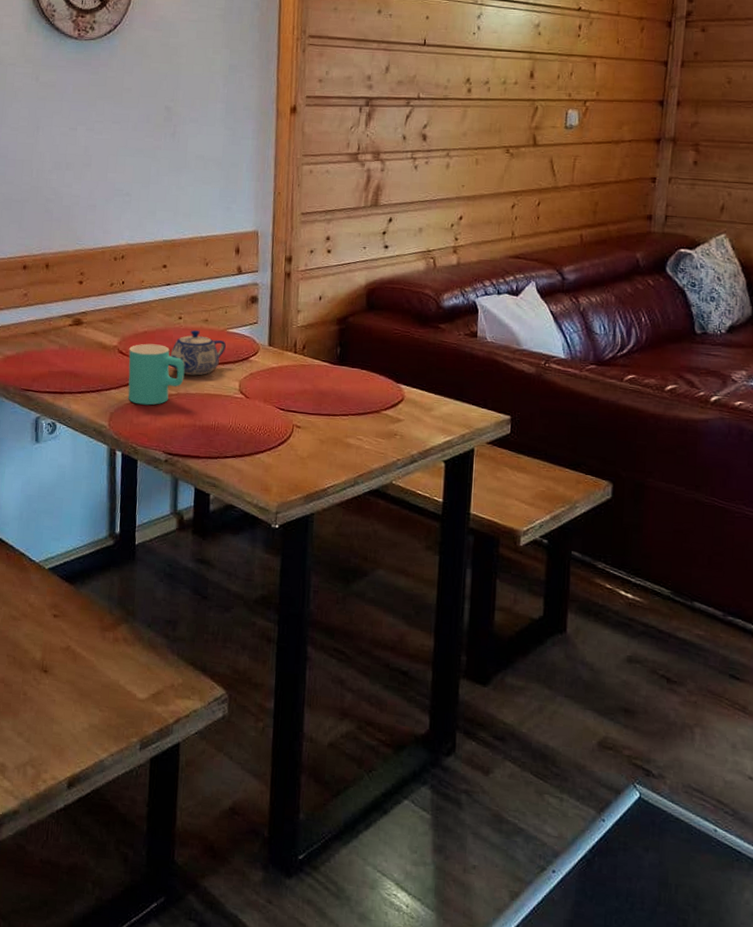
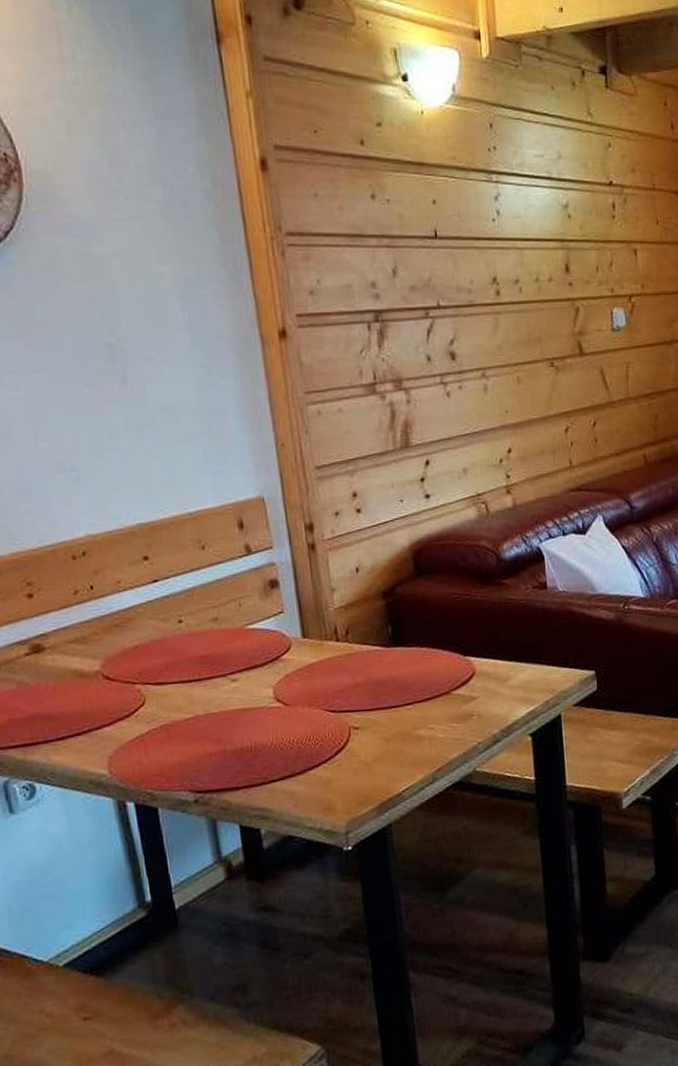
cup: present [128,343,185,406] -> none [118,659,200,739]
teapot: present [161,329,226,376] -> none [161,632,248,691]

